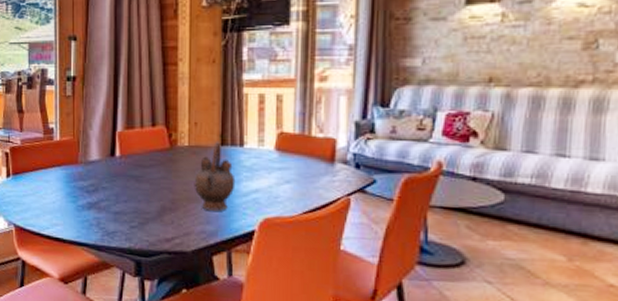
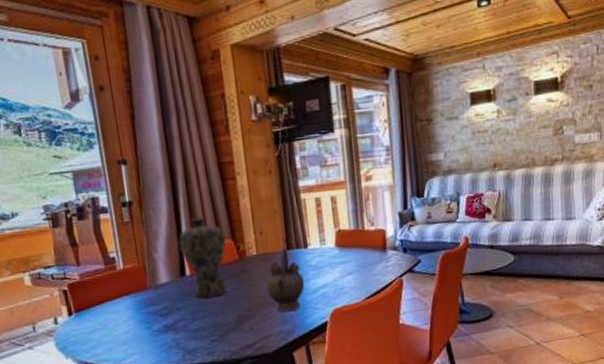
vase: none [113,99,160,182] -> present [178,216,228,298]

